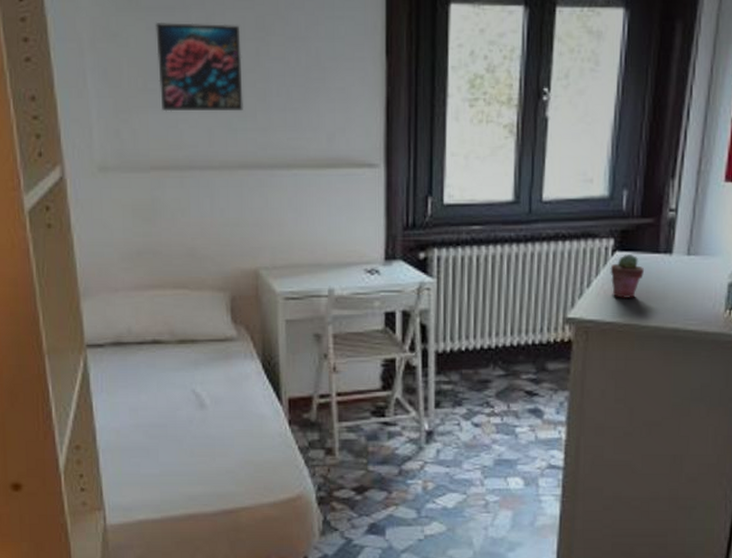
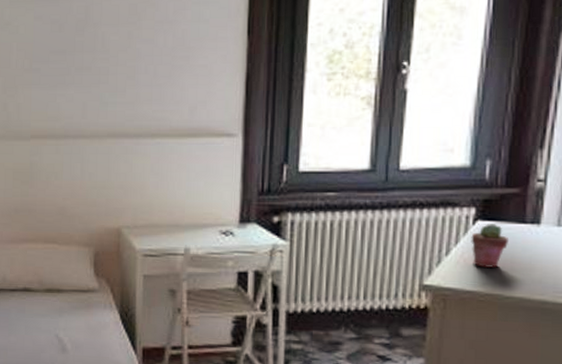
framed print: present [154,23,243,112] -> none [41,11,116,88]

